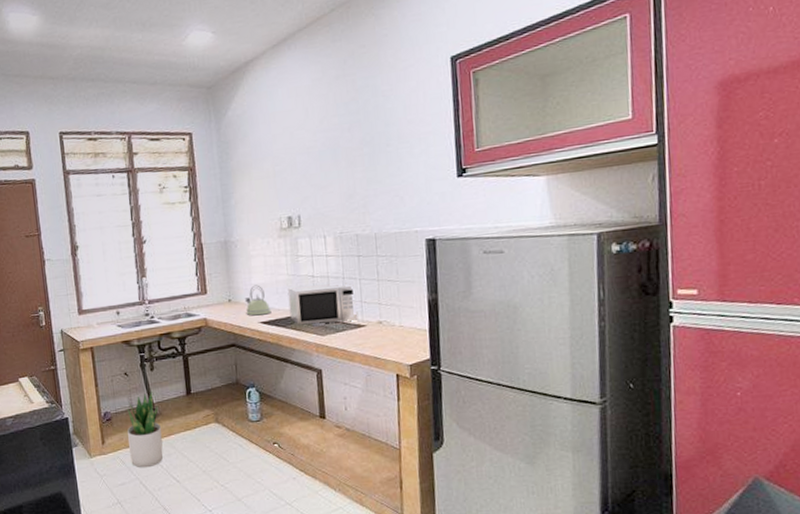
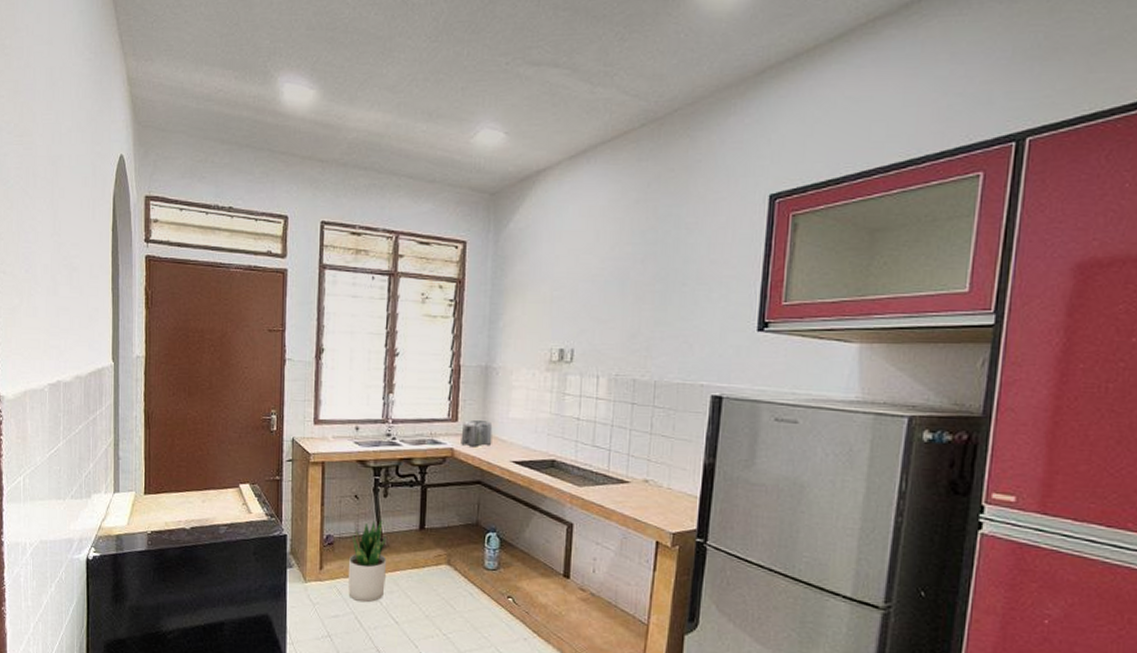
toaster: none [211,289,240,316] -> present [461,419,493,449]
kettle: present [244,285,272,316] -> none [498,419,527,454]
microwave: present [287,282,358,325] -> none [546,427,623,475]

